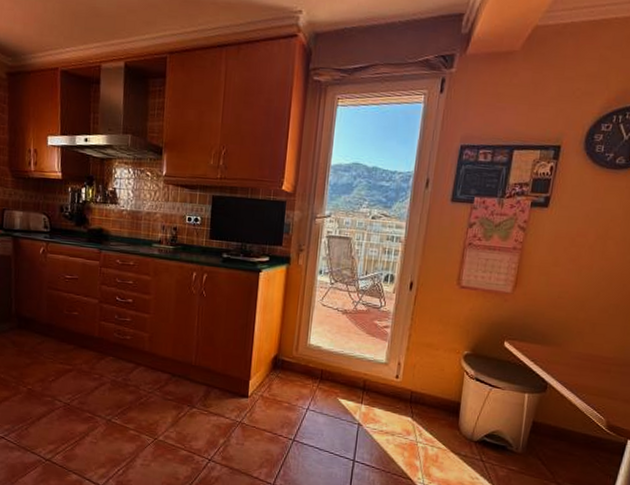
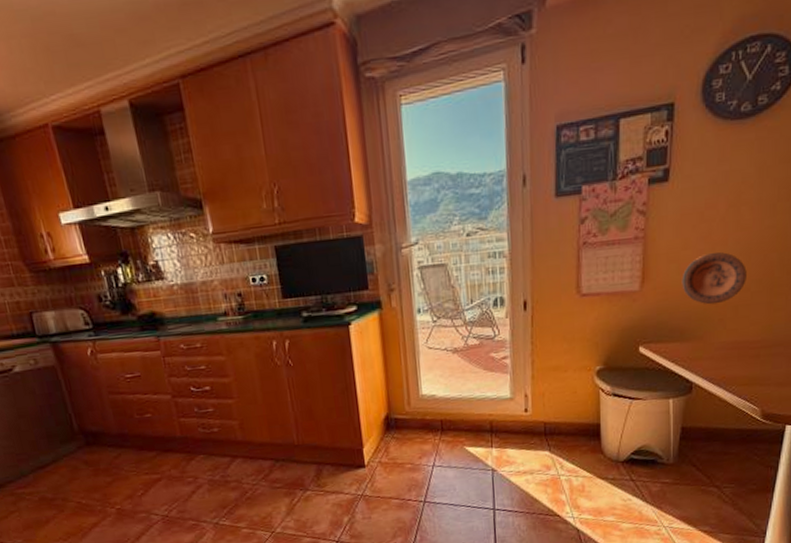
decorative plate: none [549,274,607,319] -> present [681,252,747,305]

